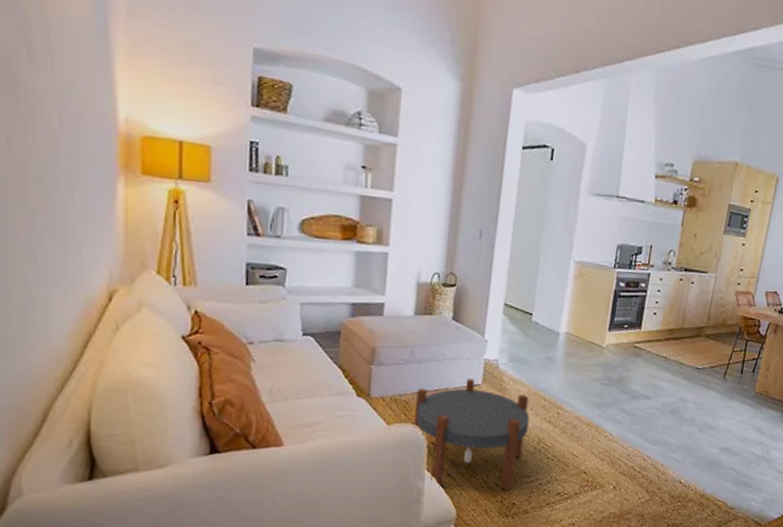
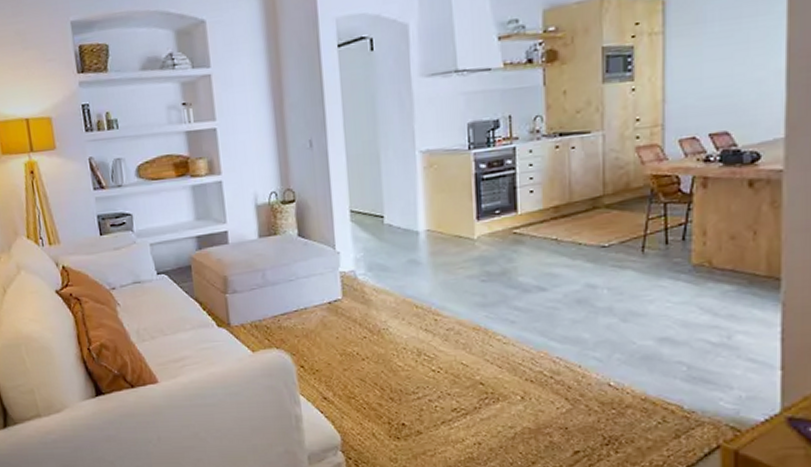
side table: present [414,379,530,491] -> none [276,294,404,412]

